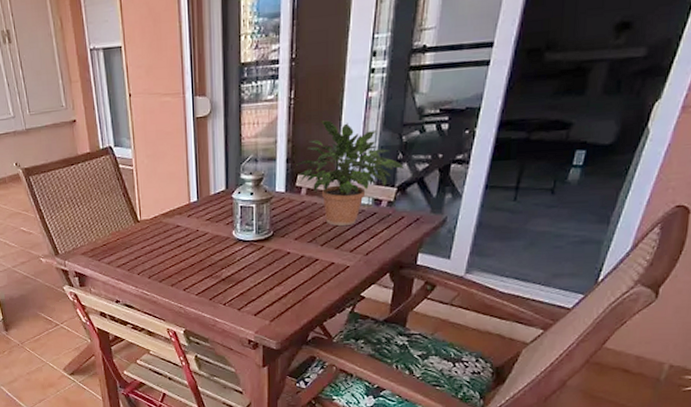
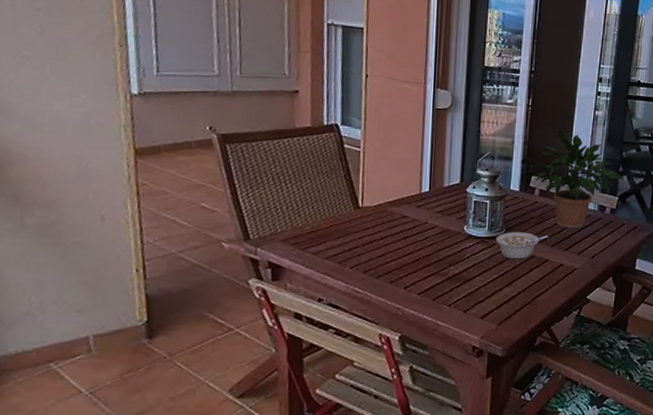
legume: none [263,233,317,261] -> present [495,232,548,260]

